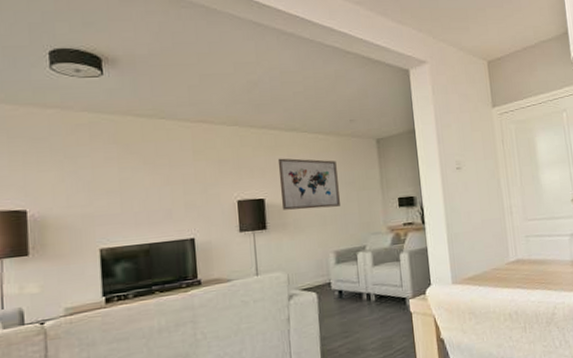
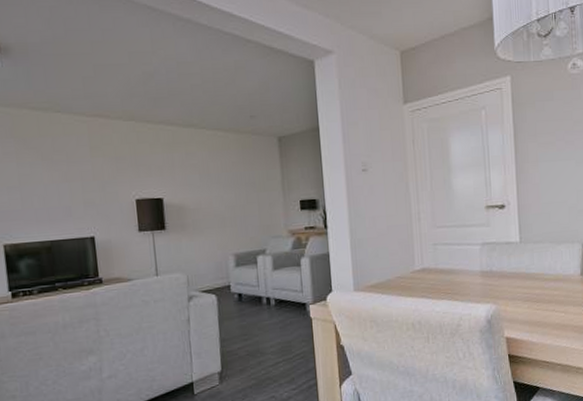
wall art: present [277,158,340,210] -> none [175,156,240,210]

